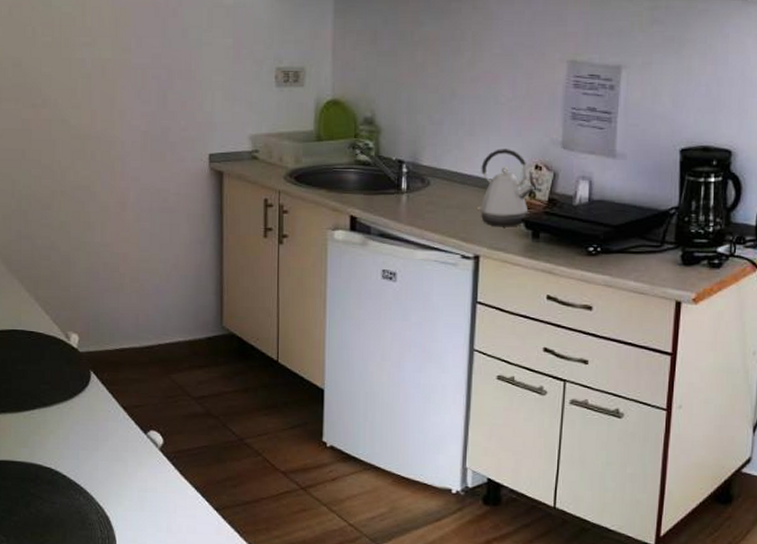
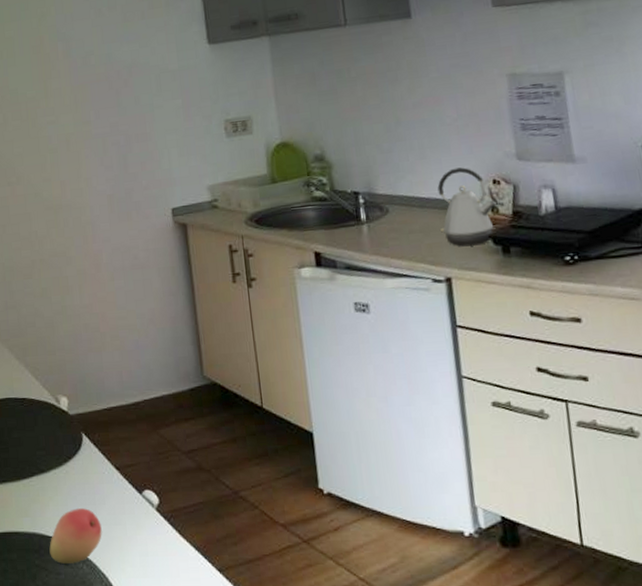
fruit: none [46,443,102,494] -> present [49,508,102,564]

